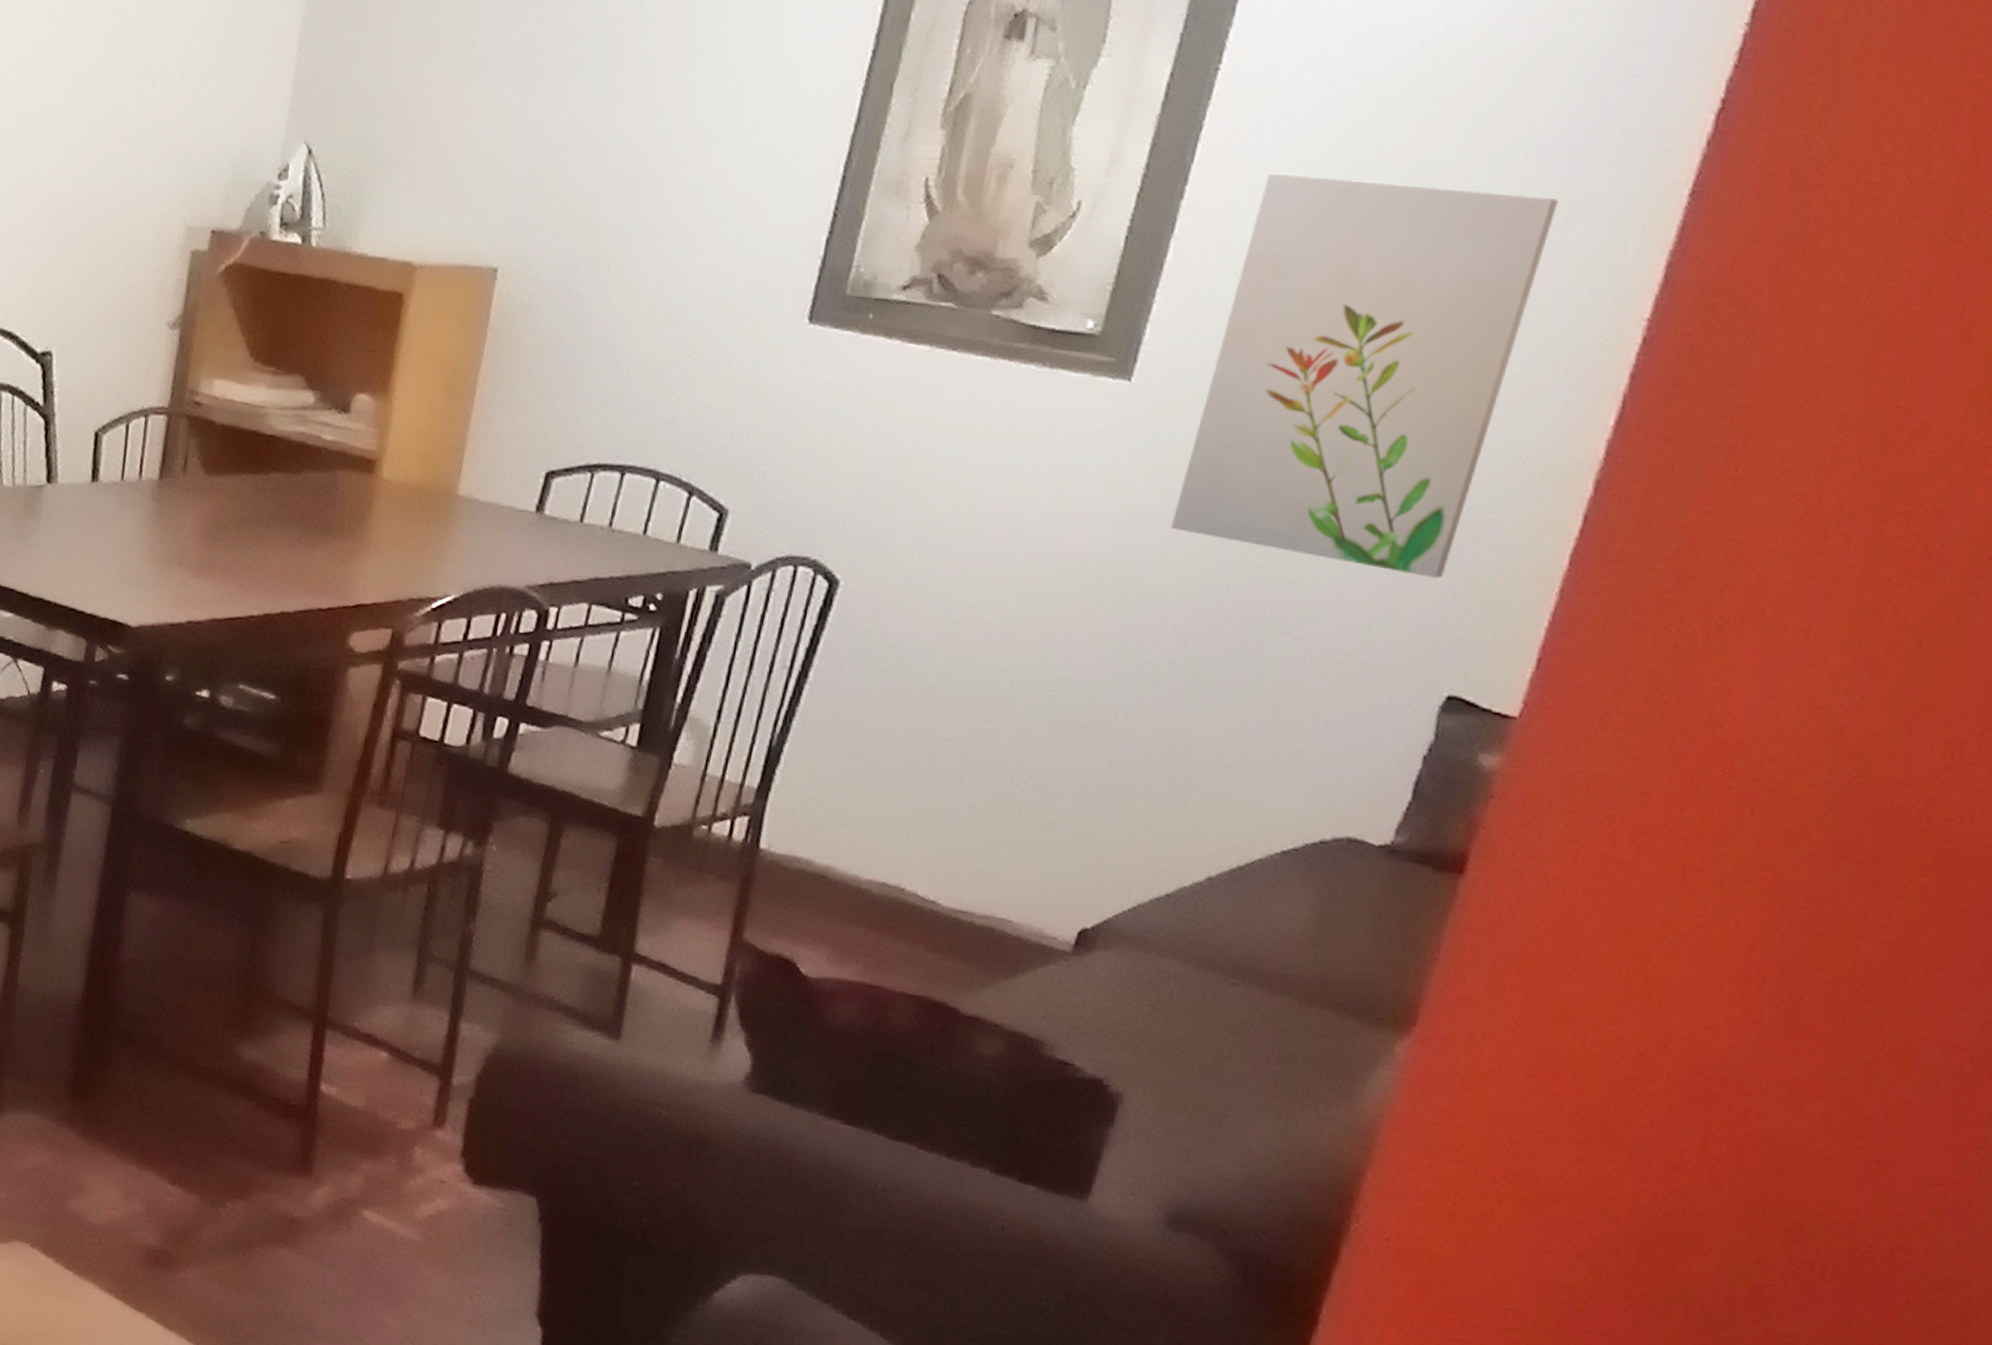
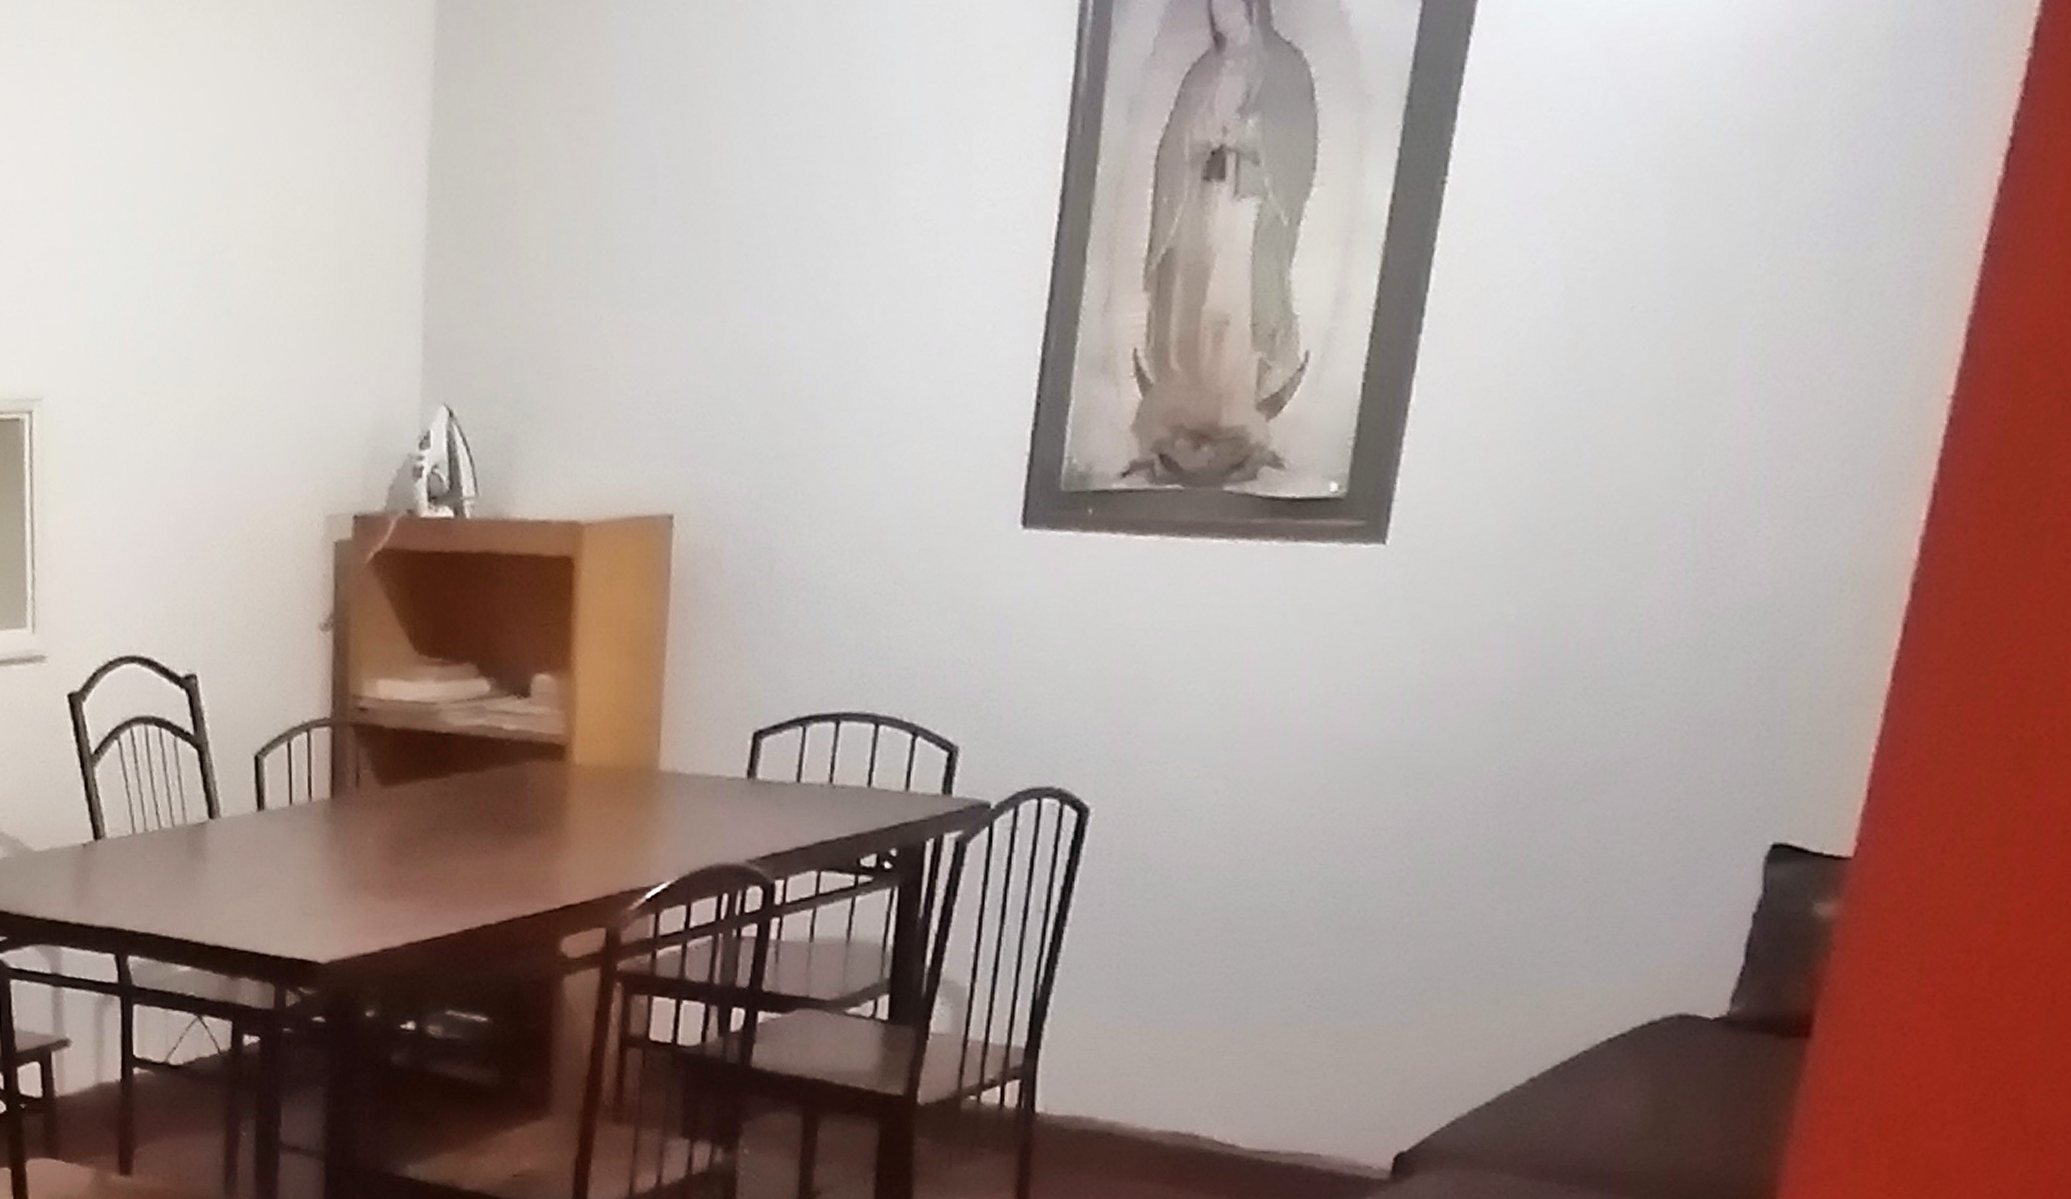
wall art: present [1170,173,1559,579] -> none [1447,275,1839,717]

